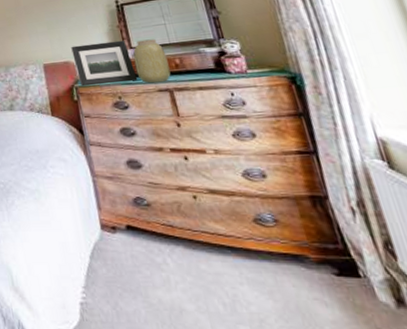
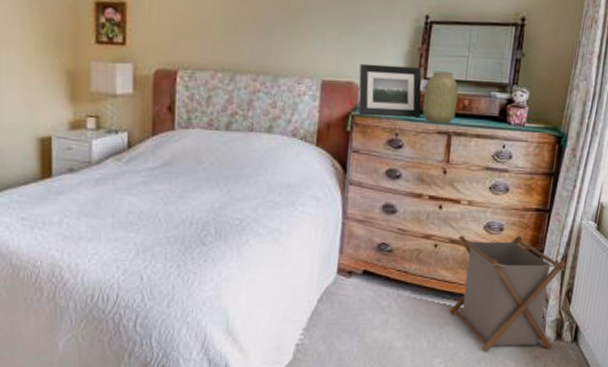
laundry basket: none [216,180,396,320] -> present [449,235,566,352]

